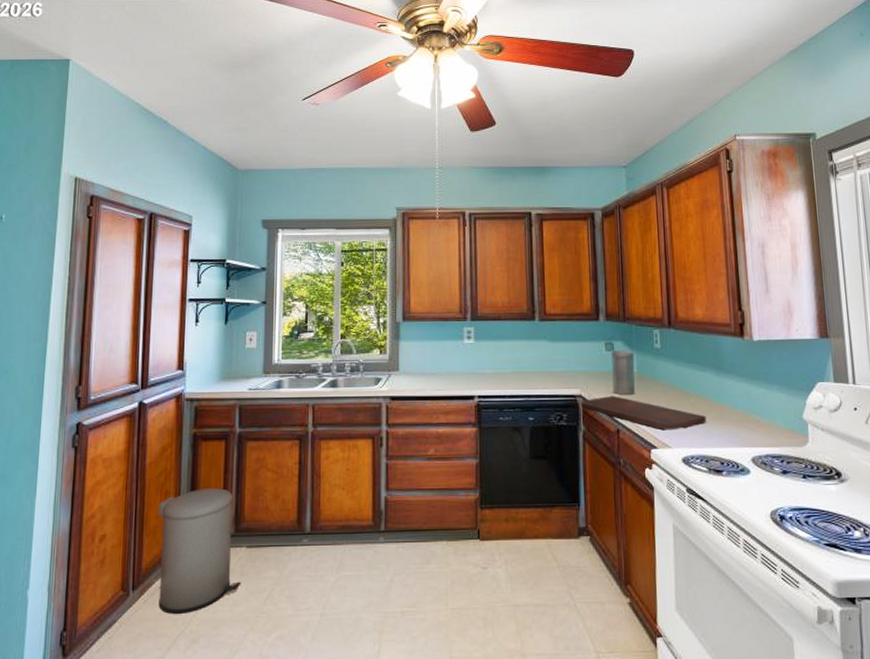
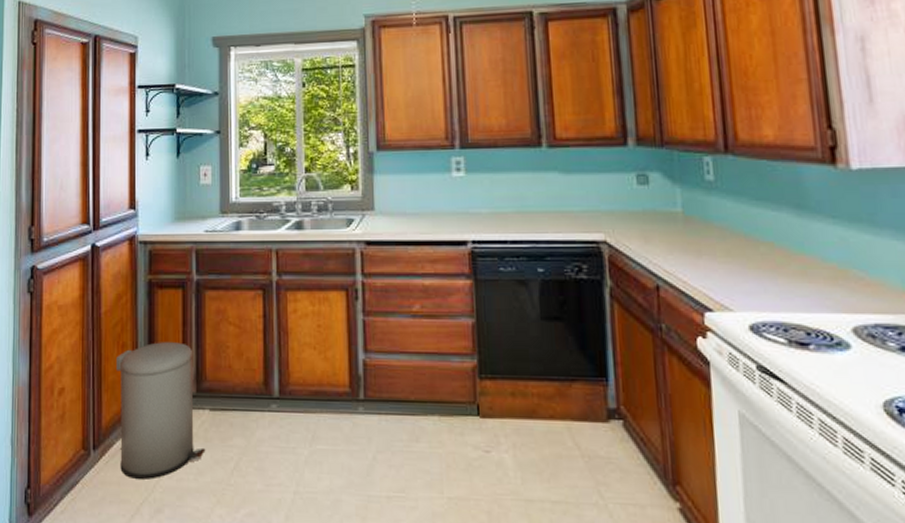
cutting board: present [581,395,706,431] -> none [605,241,783,288]
canister: present [611,349,635,396] -> none [645,183,680,243]

